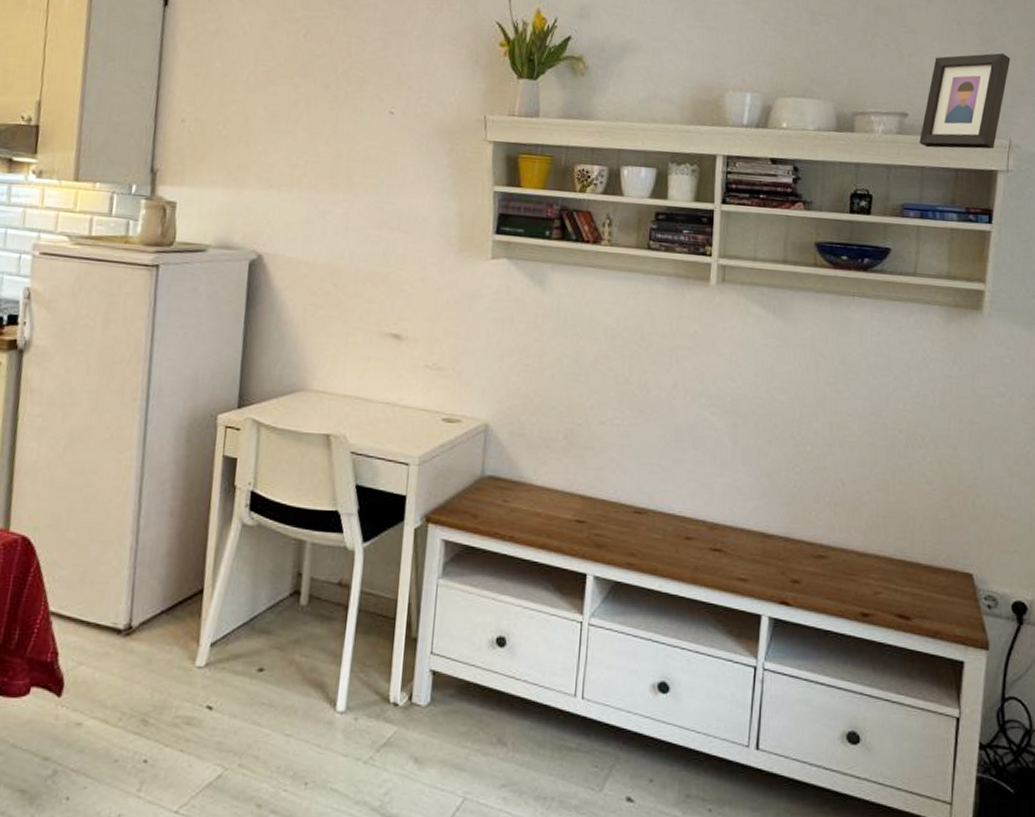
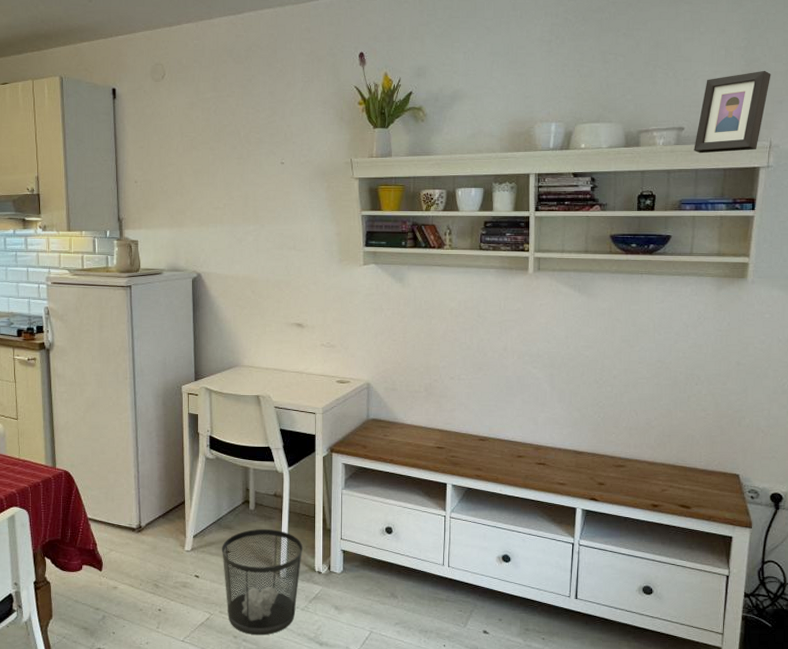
waste bin: none [250,635,375,804] -> present [222,529,304,636]

